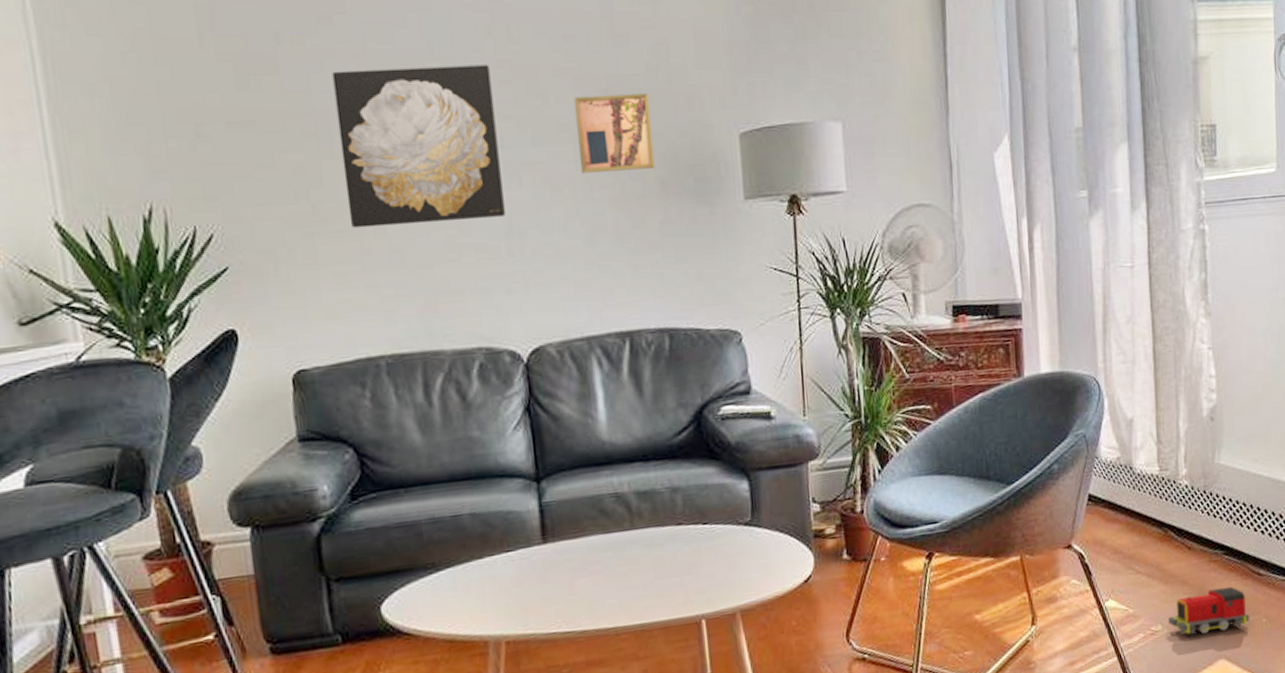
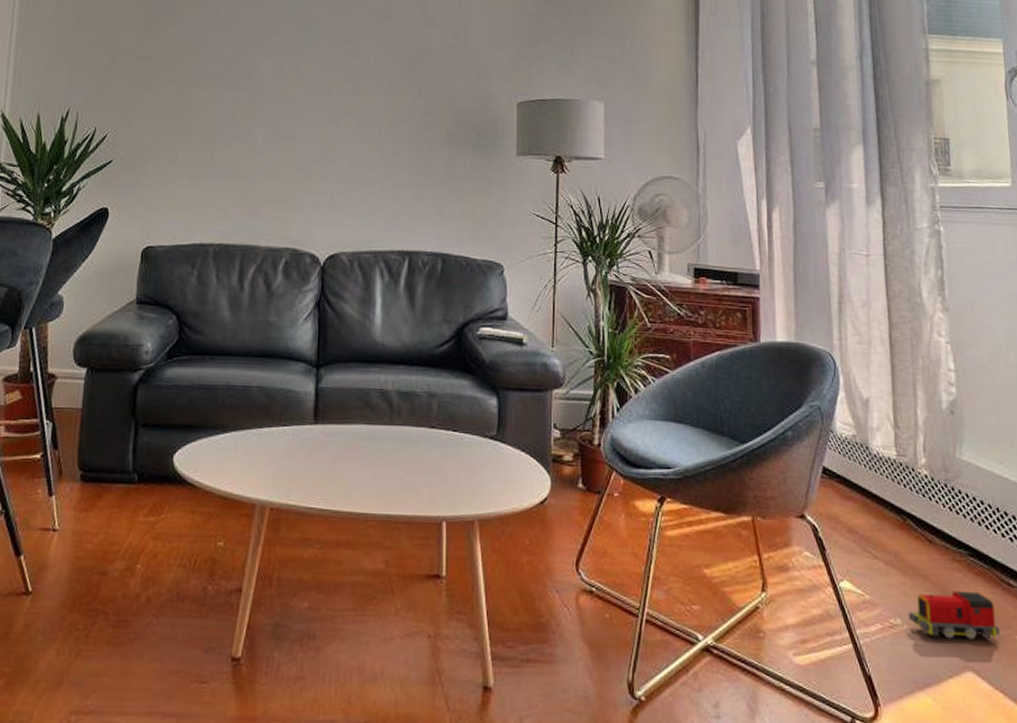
wall art: present [332,64,505,229] -> none [206,26,328,147]
wall art: present [573,93,656,173] -> none [386,62,447,122]

